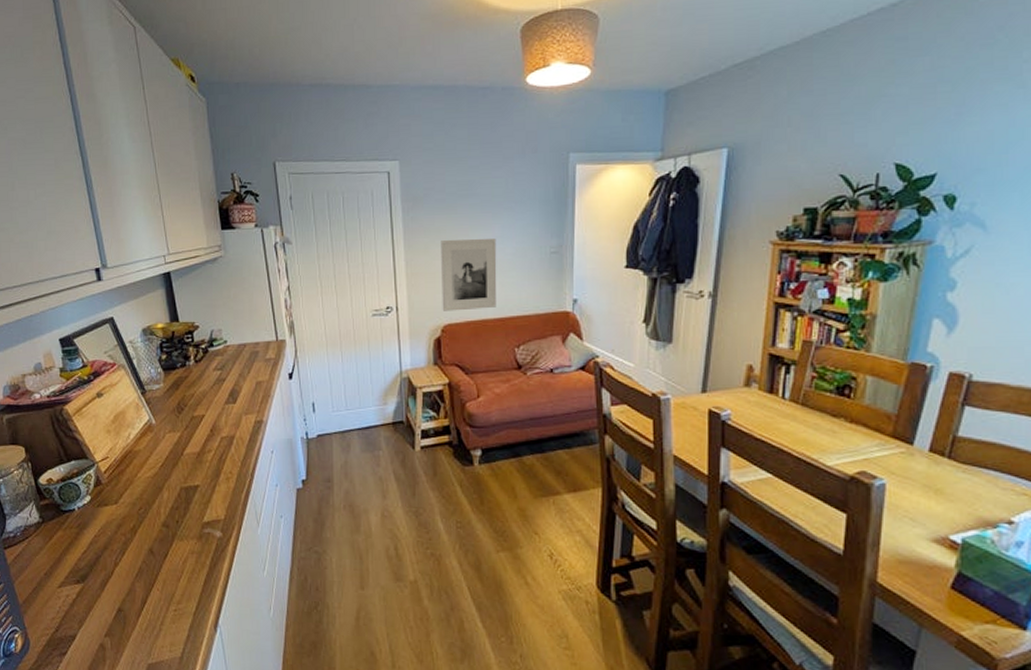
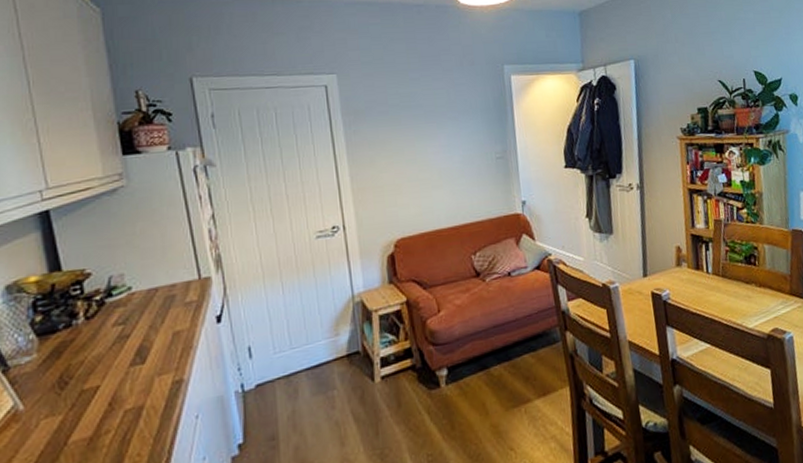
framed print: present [441,237,497,311] -> none [387,147,449,225]

